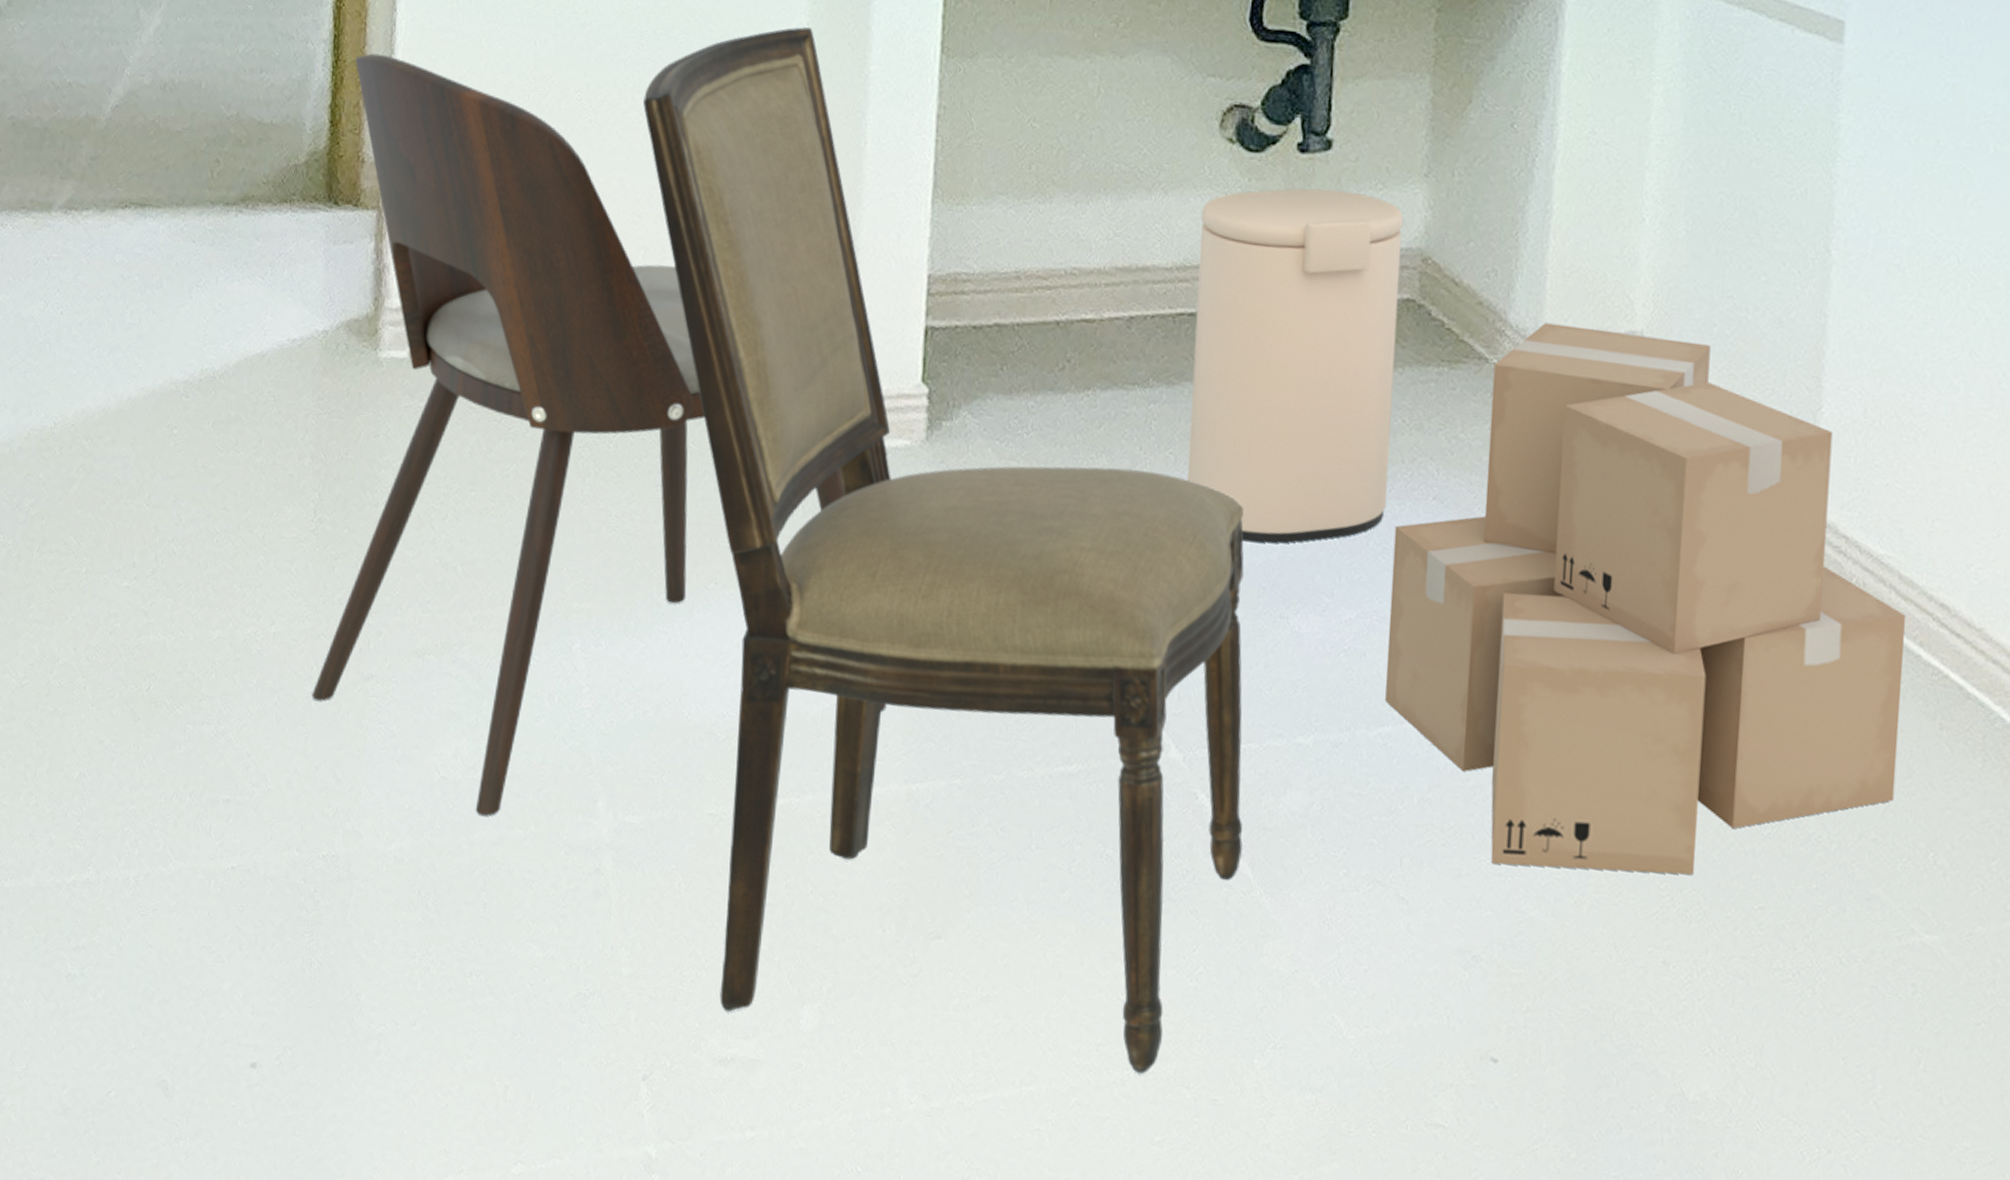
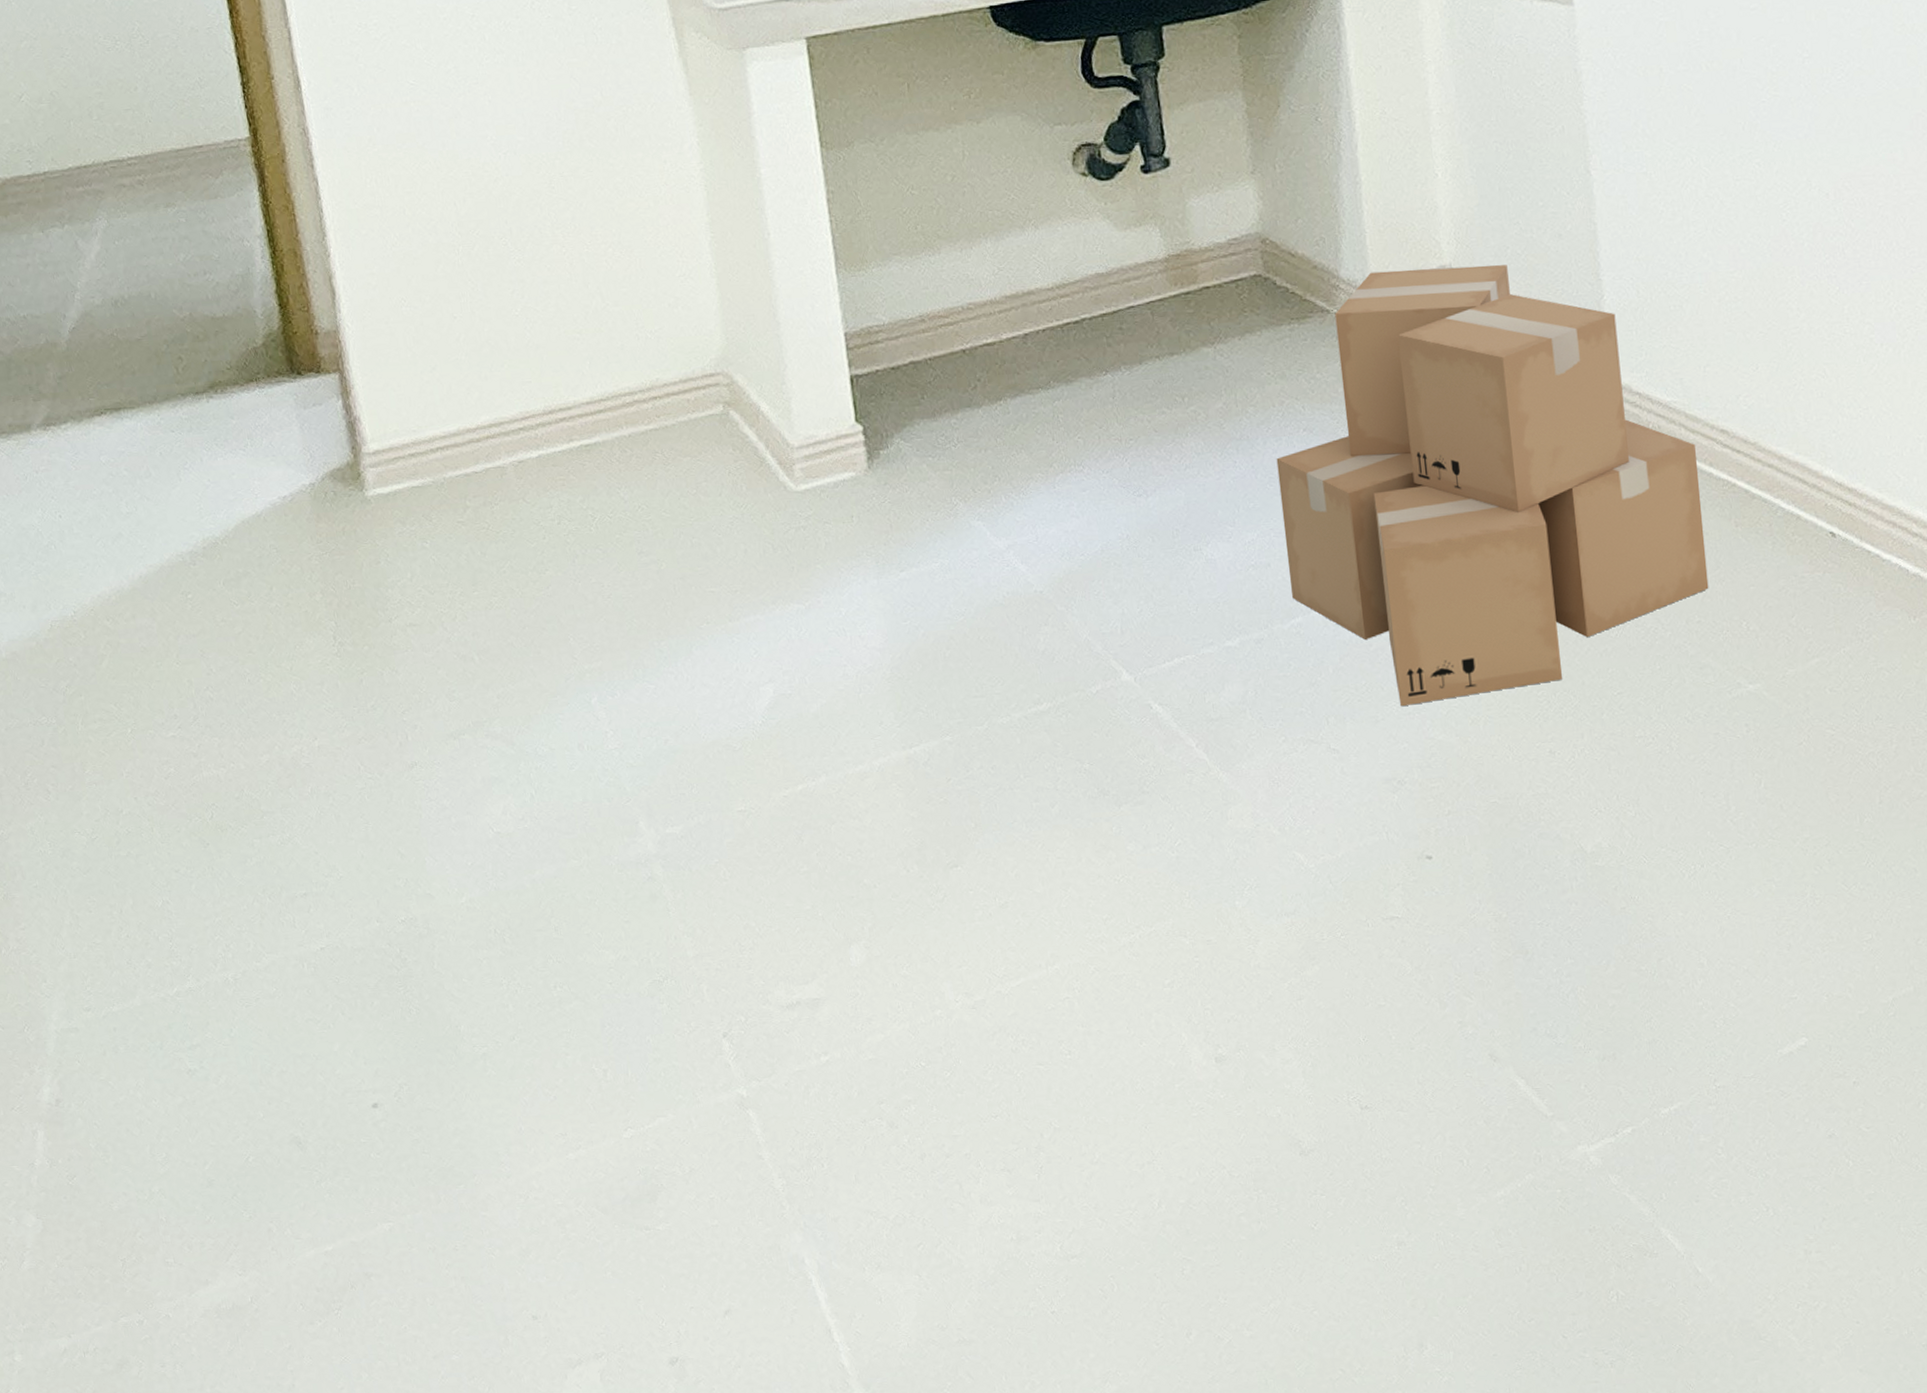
dining chair: present [312,53,887,816] -> none [291,238,876,856]
dining chair: present [643,27,1245,1074] -> none [563,147,1197,966]
pedal bin: present [1187,188,1404,544] -> none [1069,197,1267,496]

